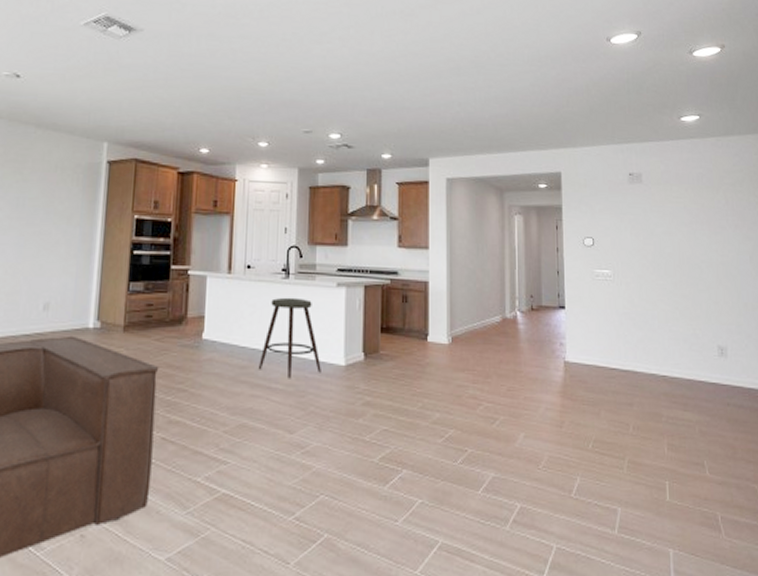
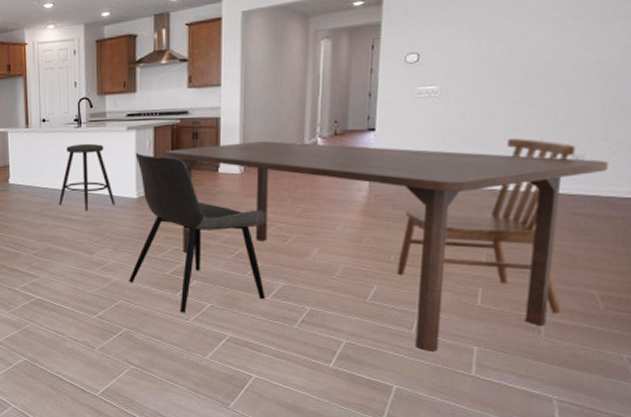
dining chair: none [333,313,476,512] -> present [129,153,266,313]
dining table: none [375,310,745,556] -> present [165,141,608,351]
dining chair: none [595,327,732,509] -> present [397,138,576,313]

